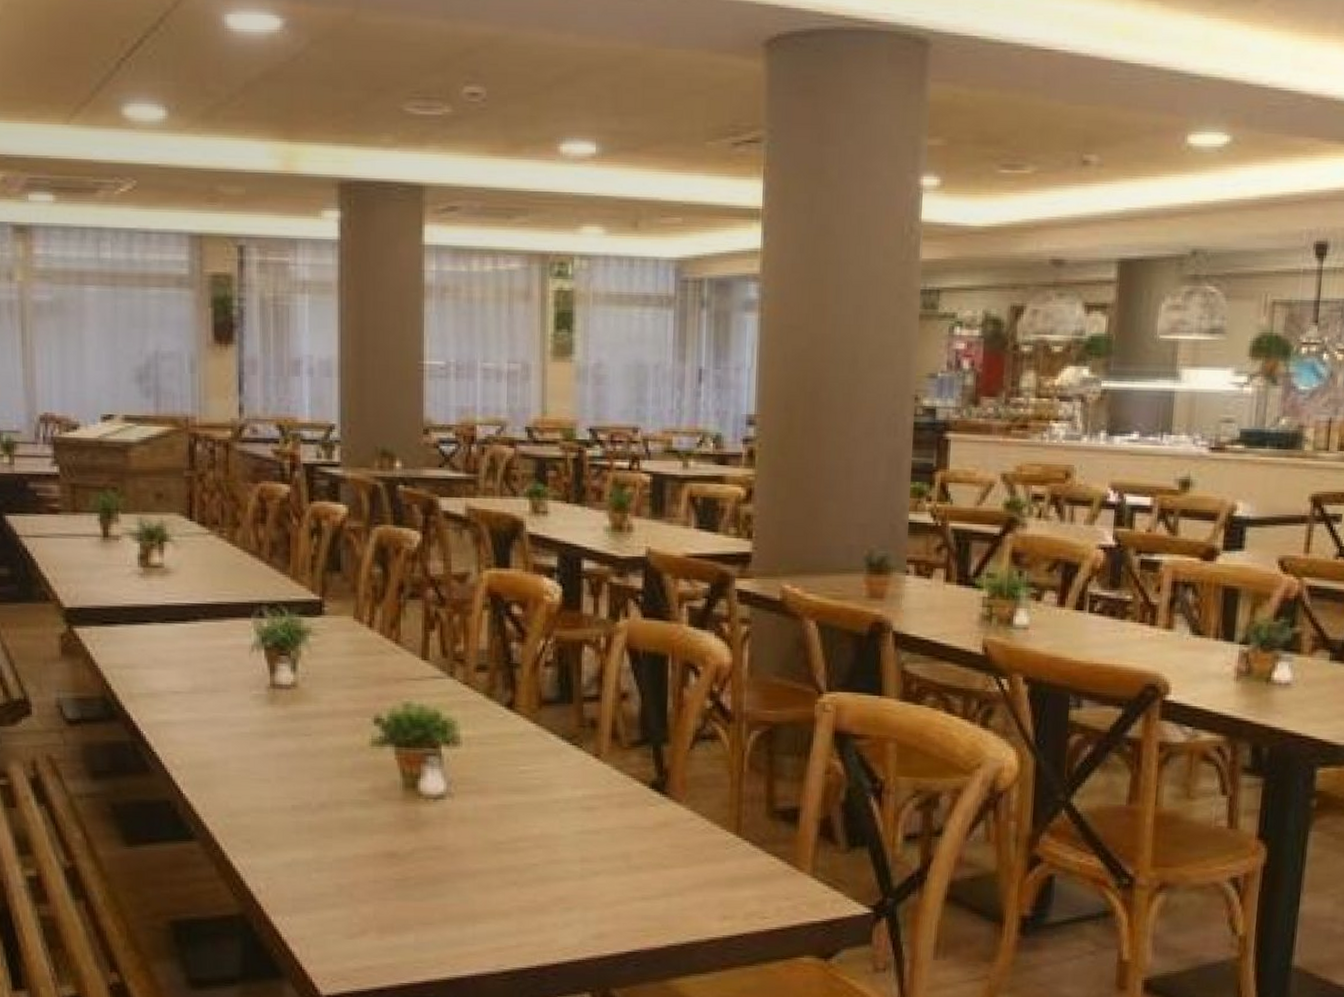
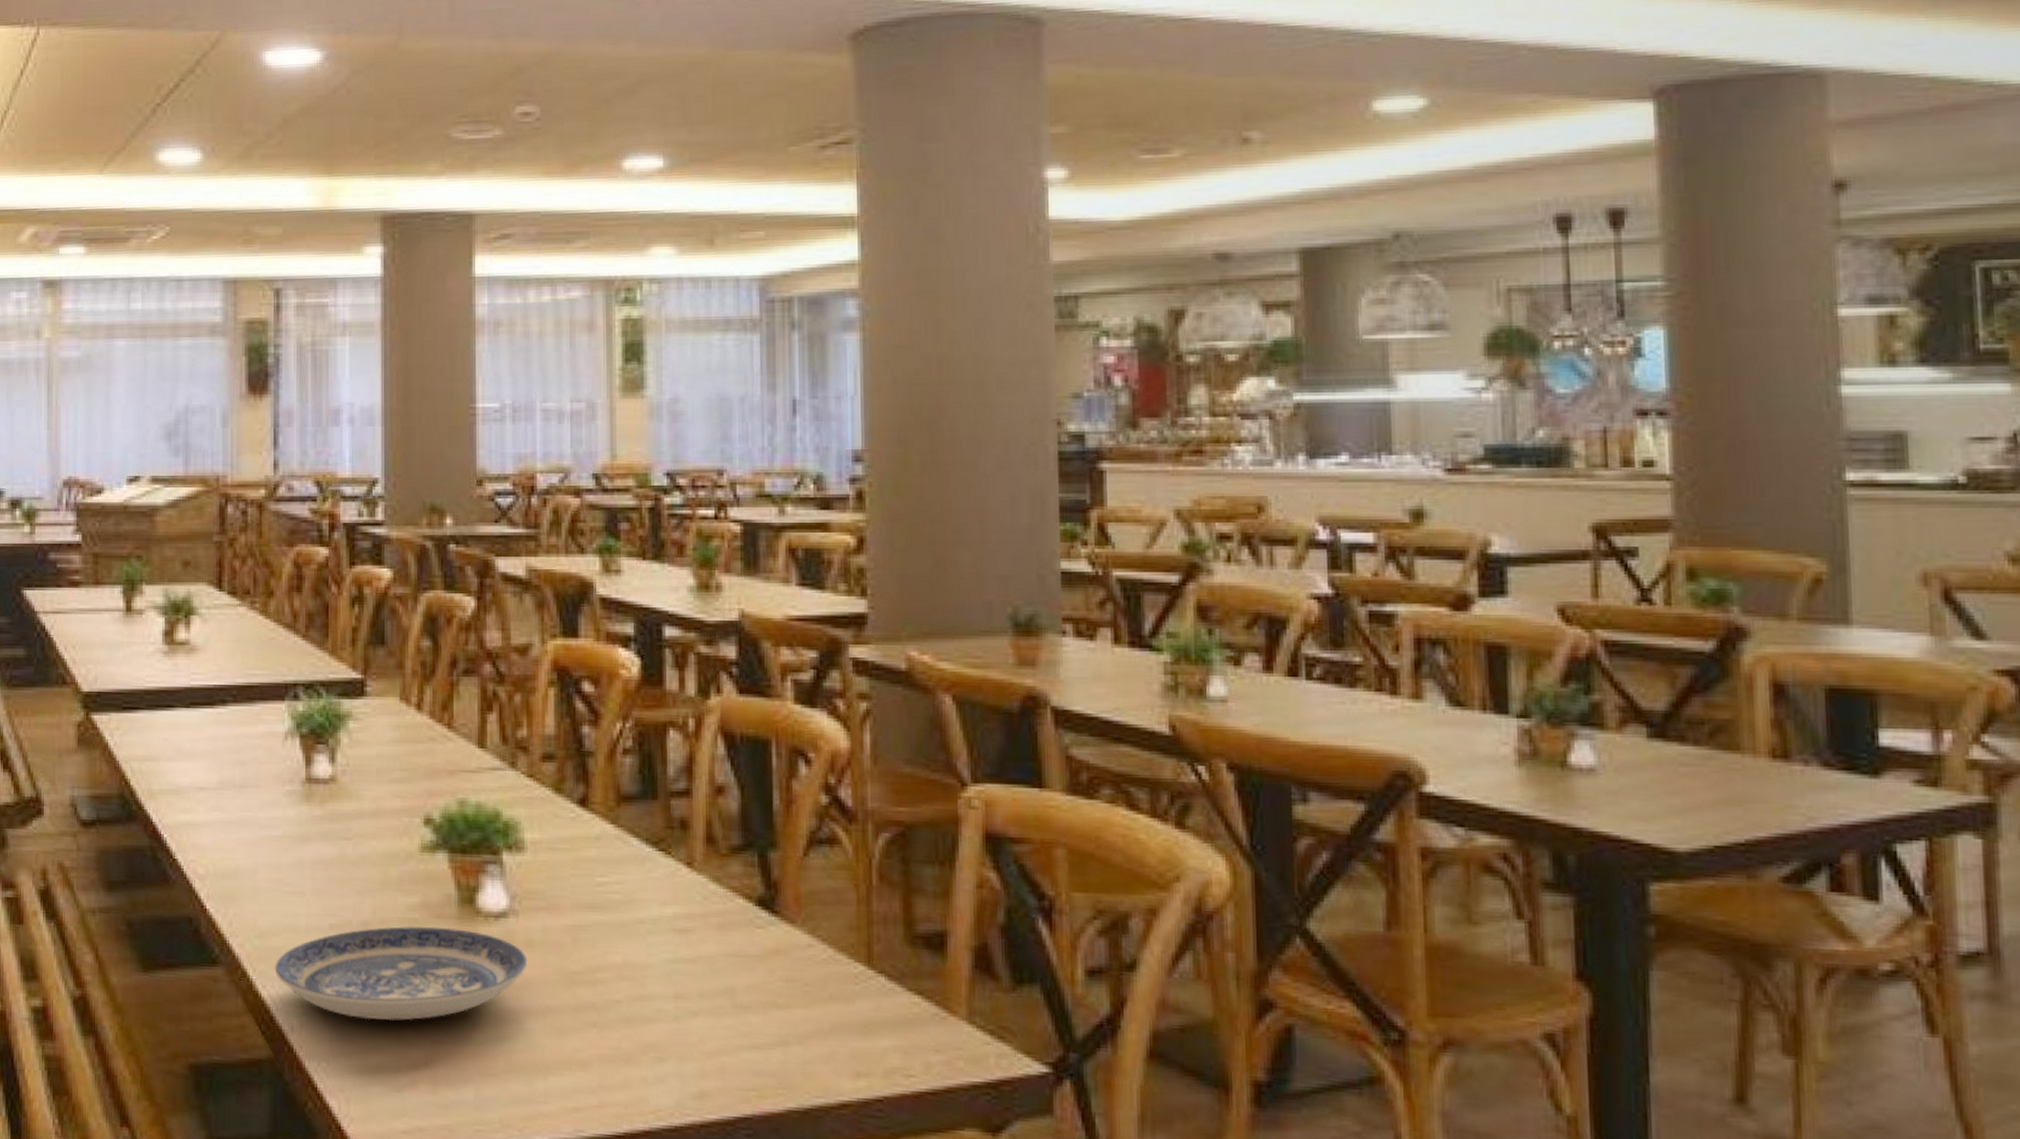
plate: none [244,806,461,883] -> present [274,925,528,1021]

